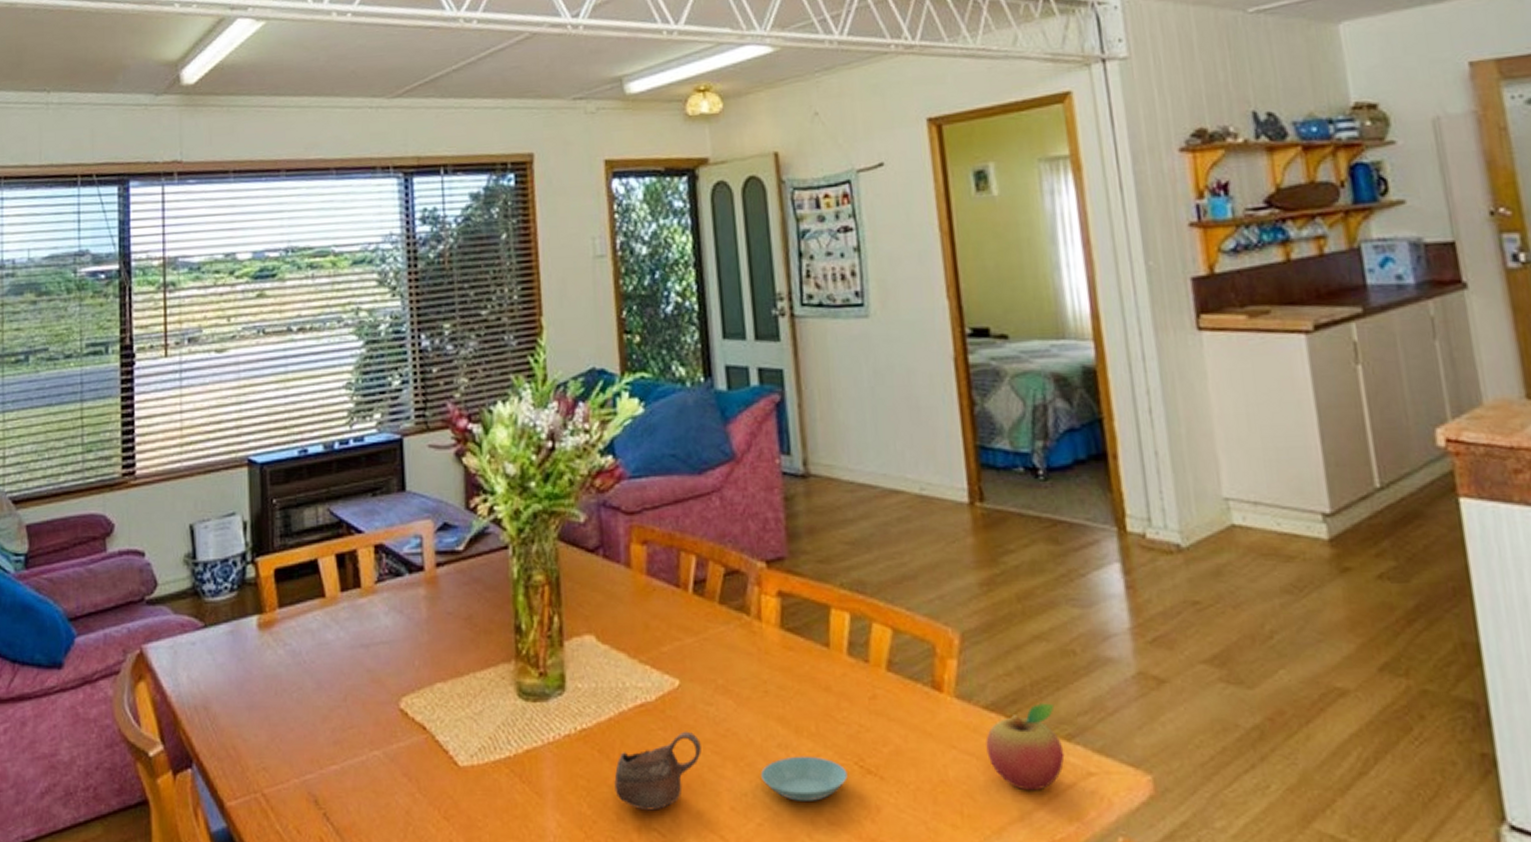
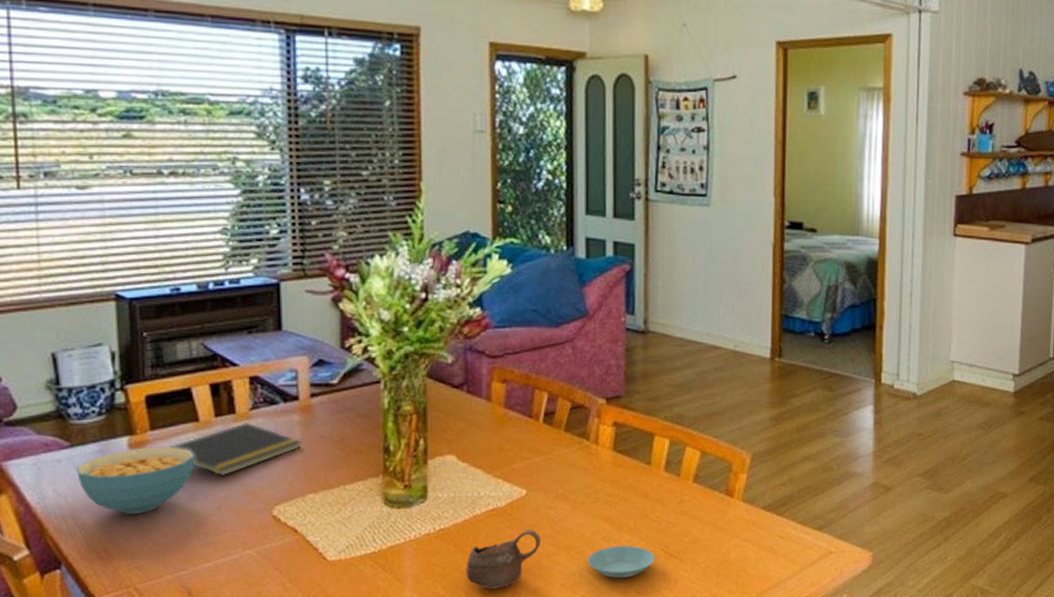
cereal bowl: none [208,627,322,705] -> present [75,447,195,514]
notepad: none [296,598,428,661] -> present [169,423,301,477]
fruit: present [985,703,1065,791] -> none [760,504,815,566]

